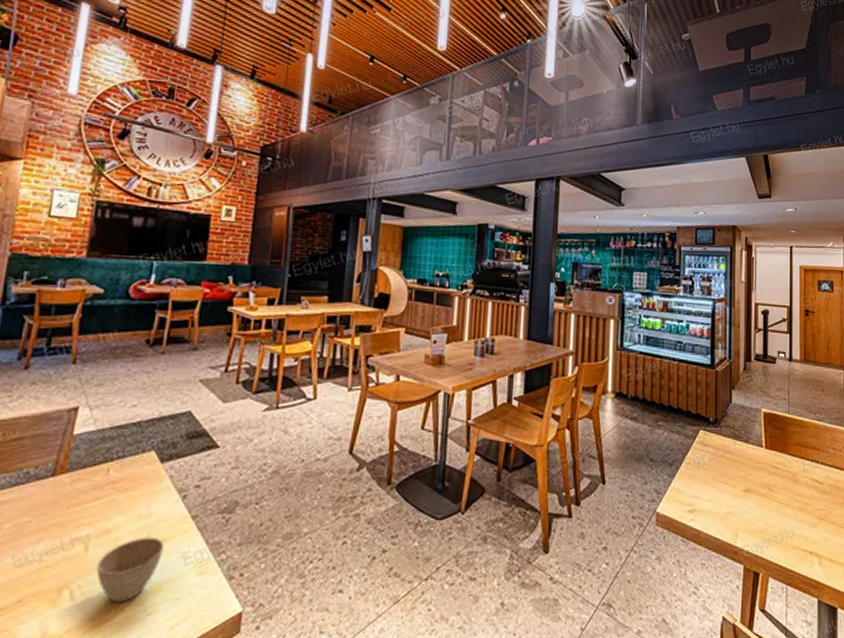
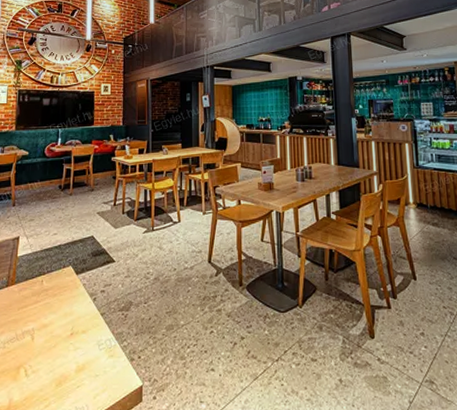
cup: present [96,537,164,603] -> none [40,329,84,378]

